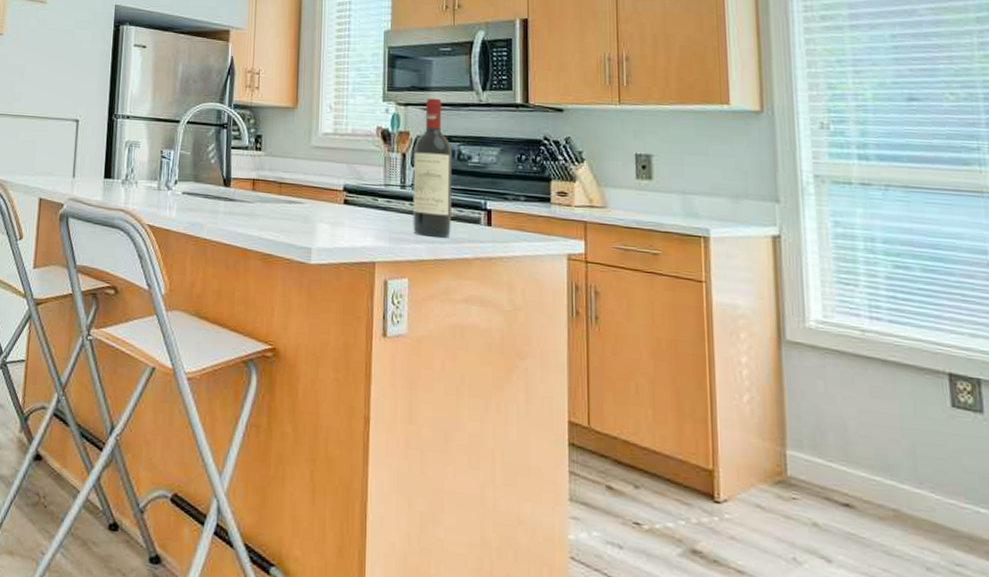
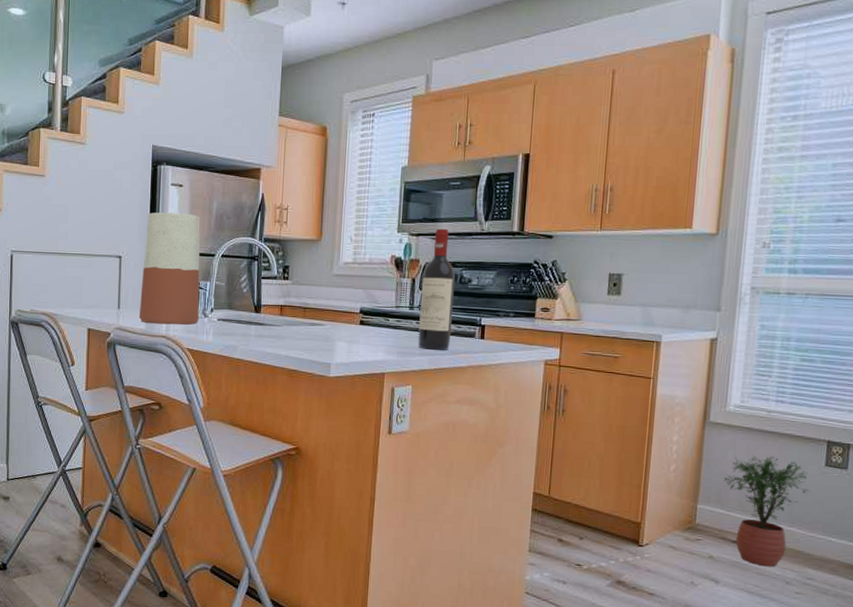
vase: none [95,74,165,198] -> present [138,212,201,325]
potted plant: none [815,388,936,544] -> present [723,455,809,567]

